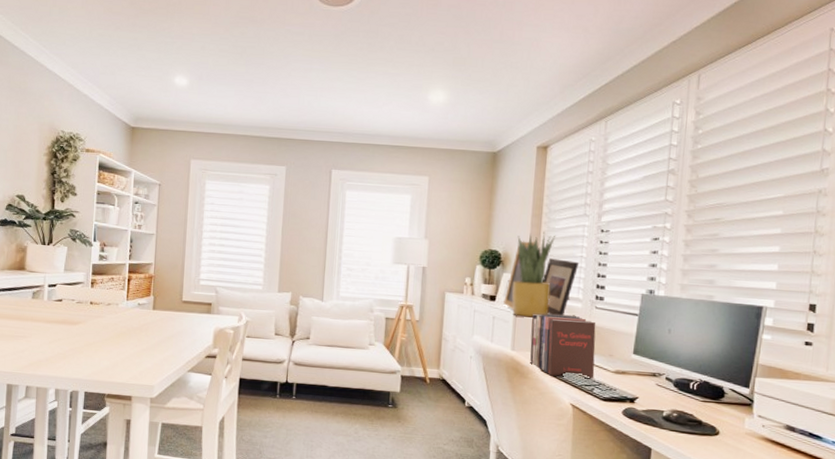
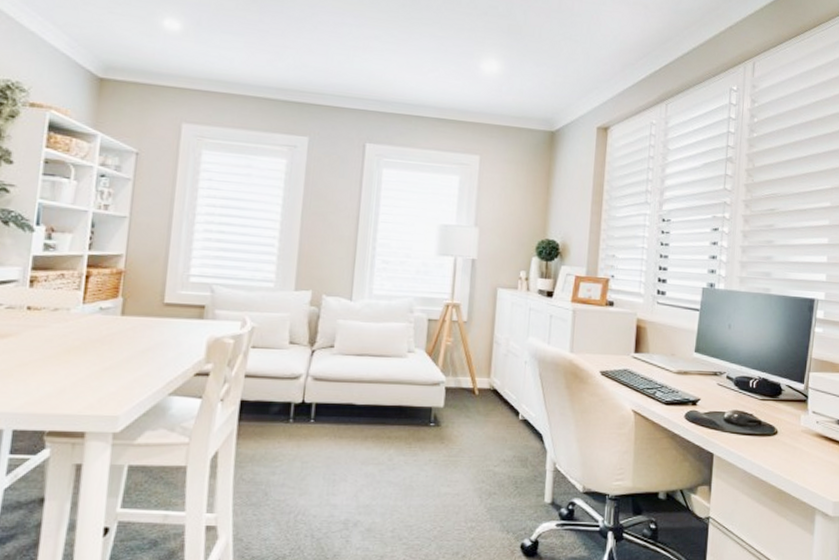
picture frame: present [503,241,535,309] -> none [561,230,595,306]
planter: present [512,231,556,318] -> none [570,220,617,315]
books: present [530,313,596,379] -> none [590,310,658,382]
picture frame: present [543,258,580,316] -> none [603,249,641,313]

